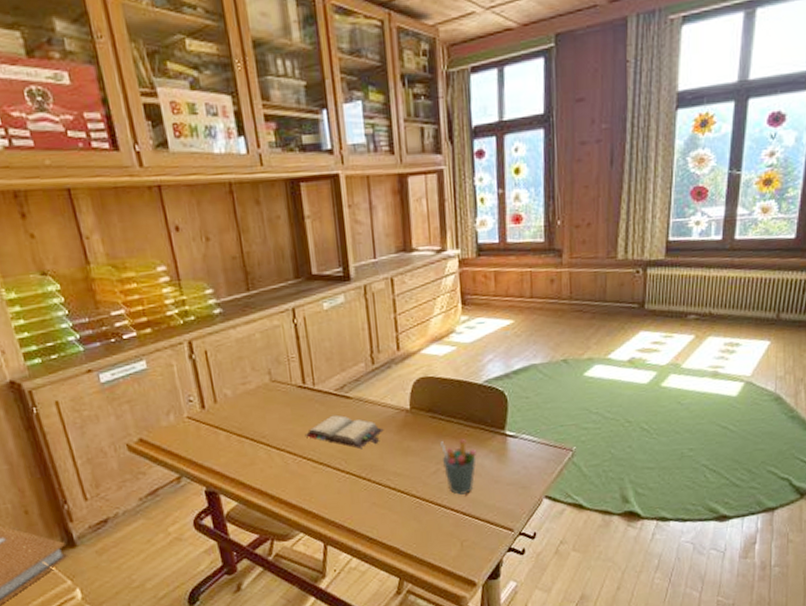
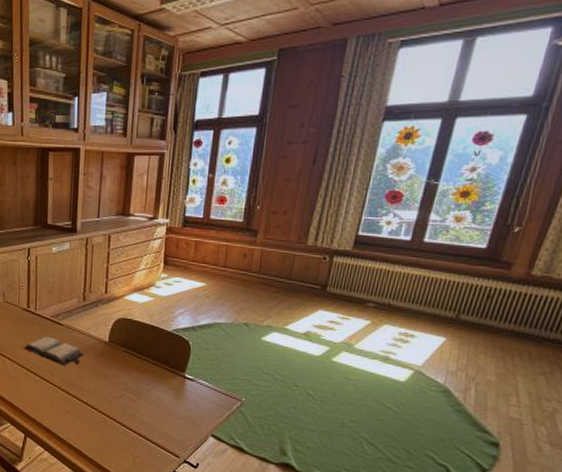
pen holder: present [440,439,476,495] -> none [129,372,158,420]

